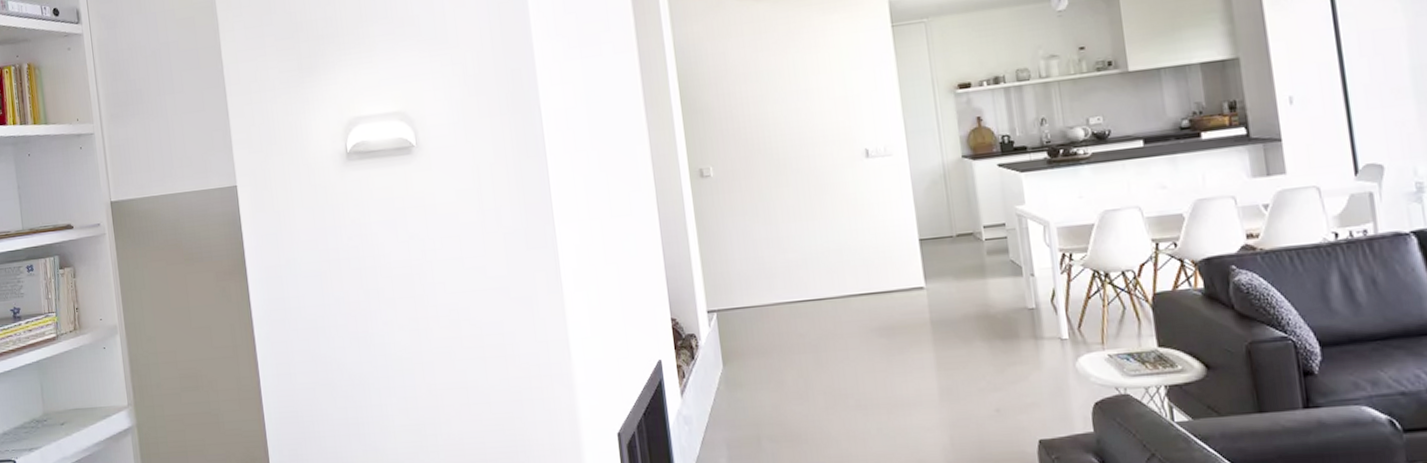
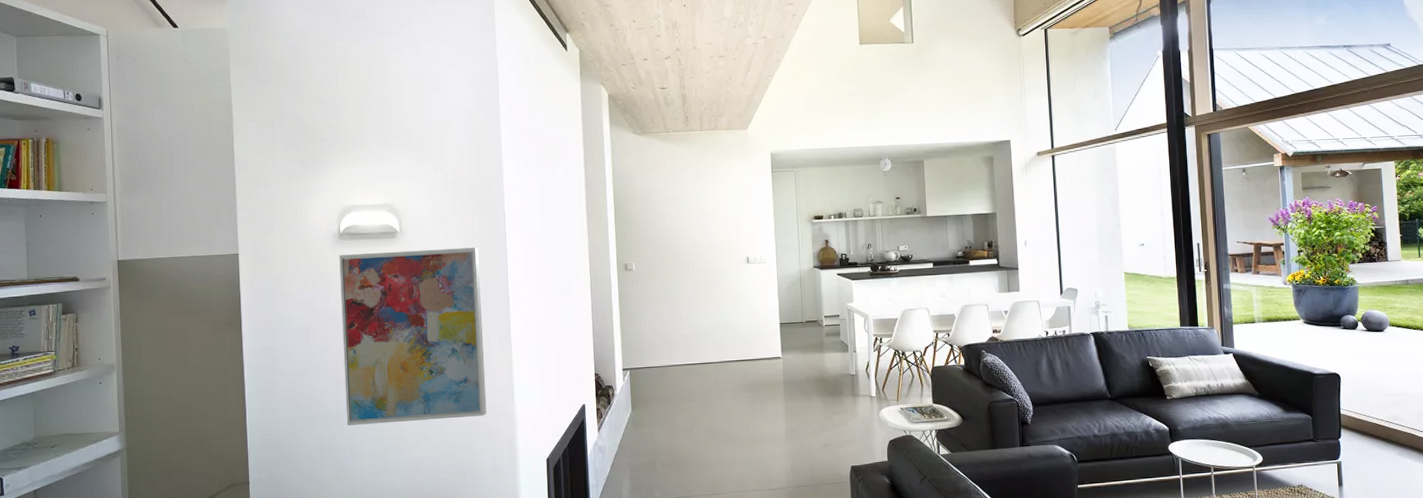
wall art: none [348,159,539,394] -> present [339,247,487,425]

